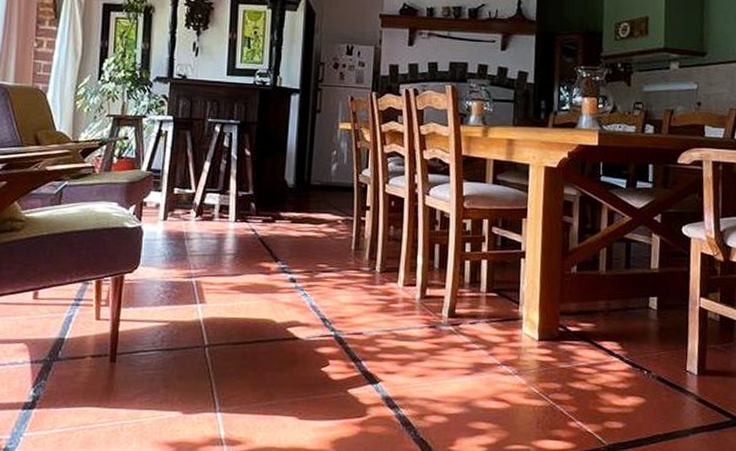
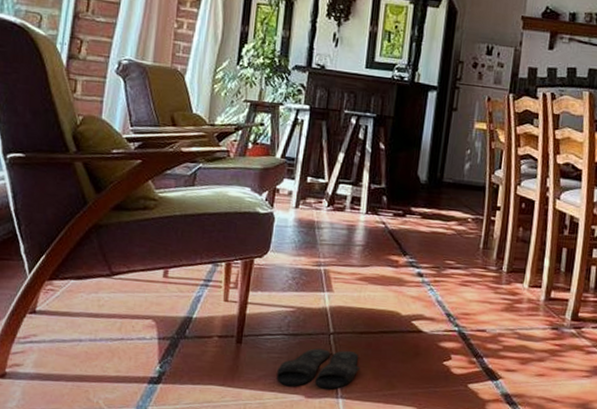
slippers: none [153,362,238,405] -> present [277,348,361,390]

